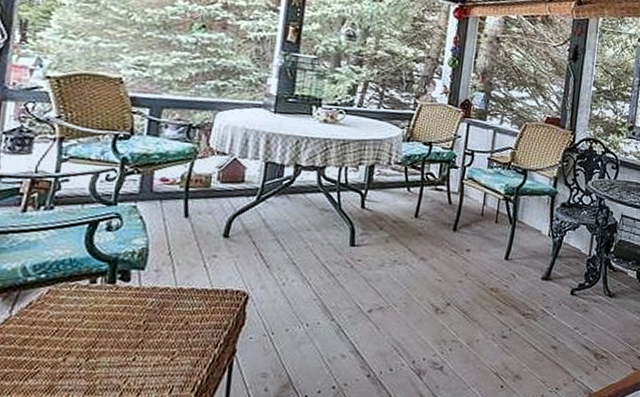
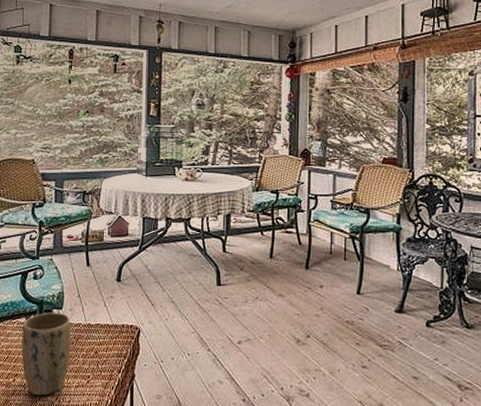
plant pot: none [78,273,155,379] -> present [21,312,72,396]

